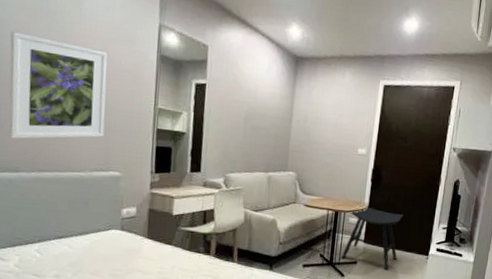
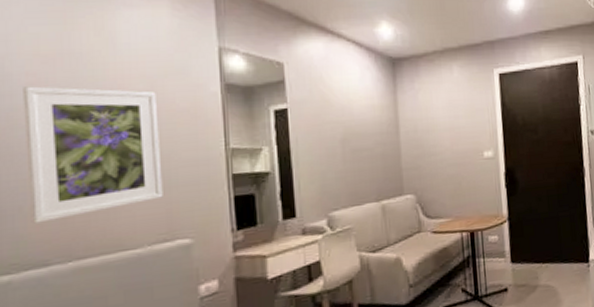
stool: present [341,206,404,271] -> none [488,218,554,292]

